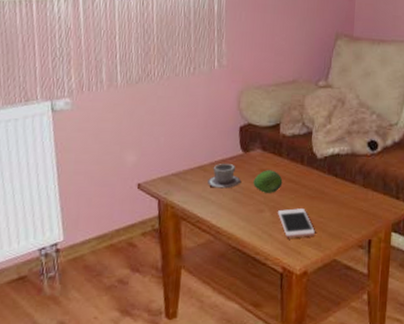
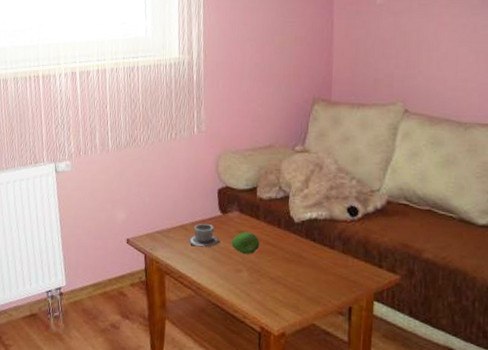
cell phone: present [278,208,315,238] -> none [255,270,293,300]

